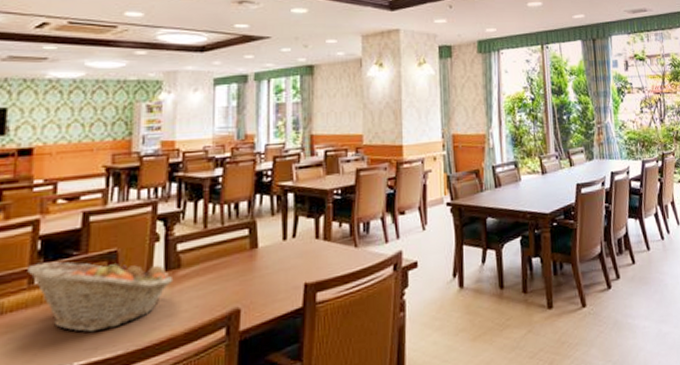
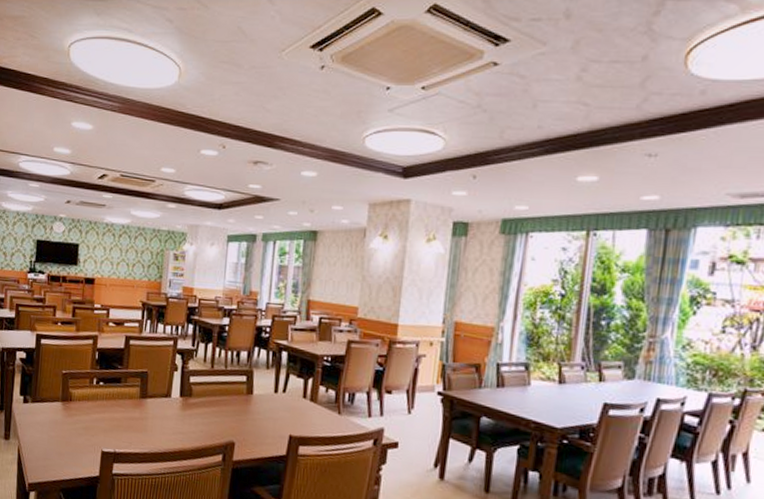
fruit basket: present [27,258,174,333] -> none [89,369,186,431]

